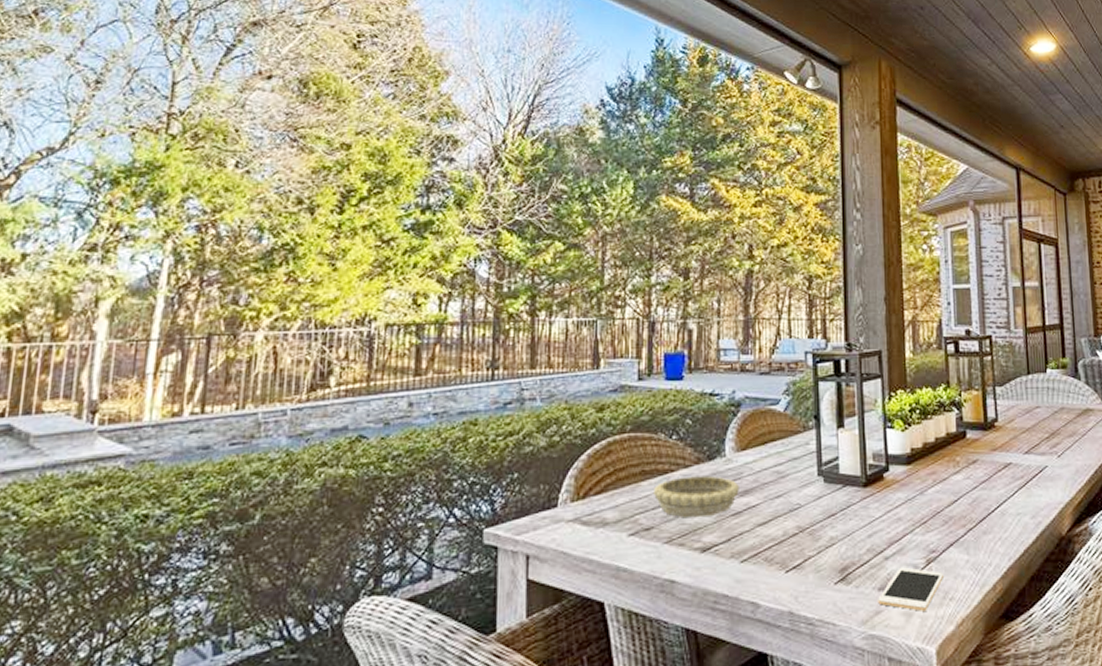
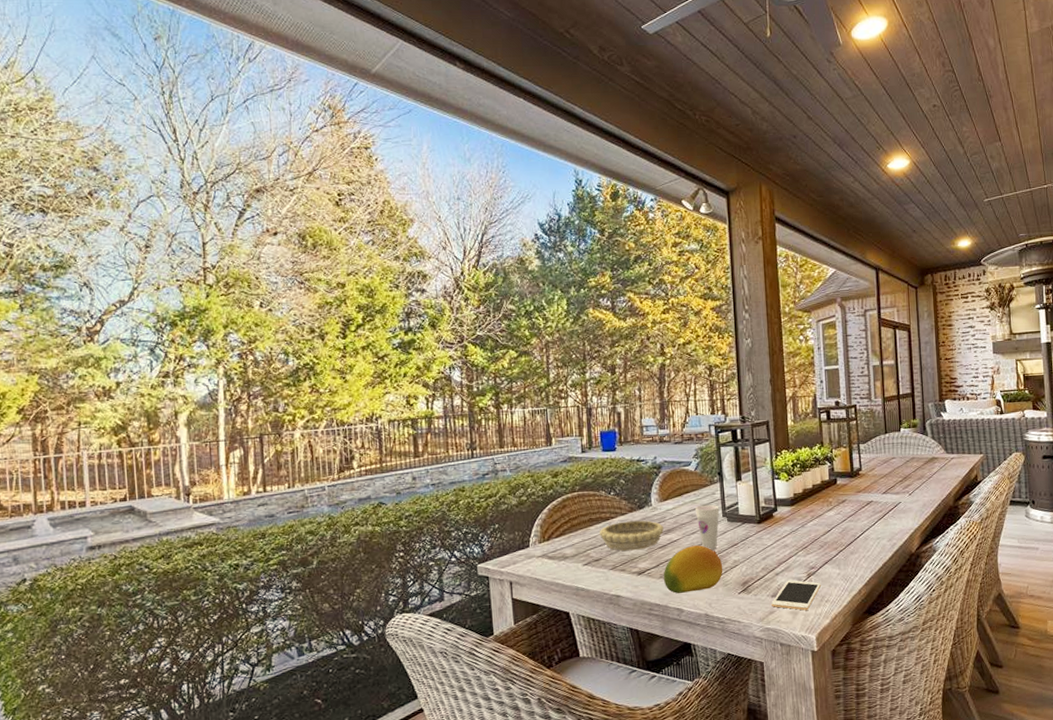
fruit: none [735,514,816,581] -> present [663,545,723,594]
cup: none [783,458,814,521] -> present [695,504,719,550]

